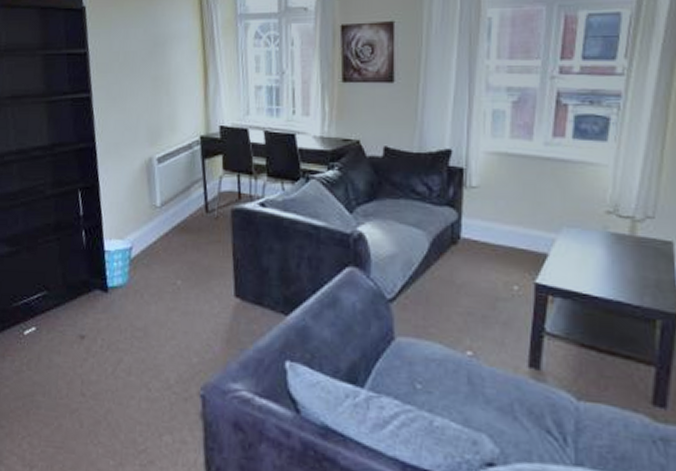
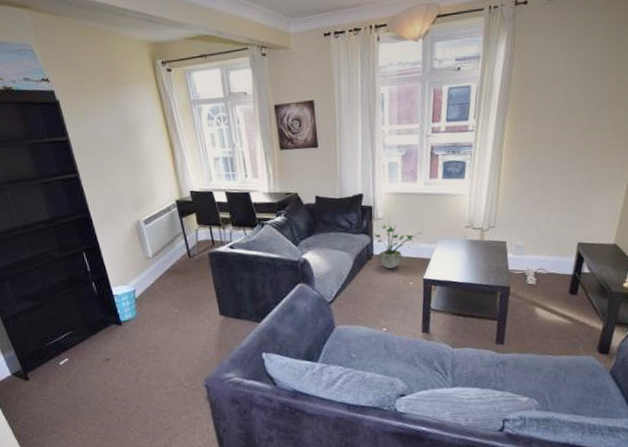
potted plant: none [463,190,537,261] -> present [374,220,422,269]

